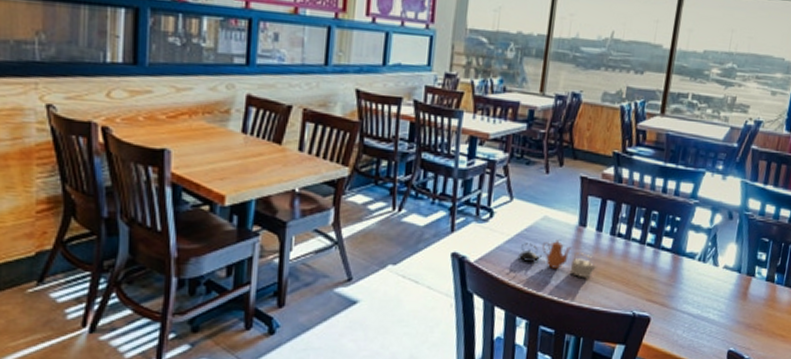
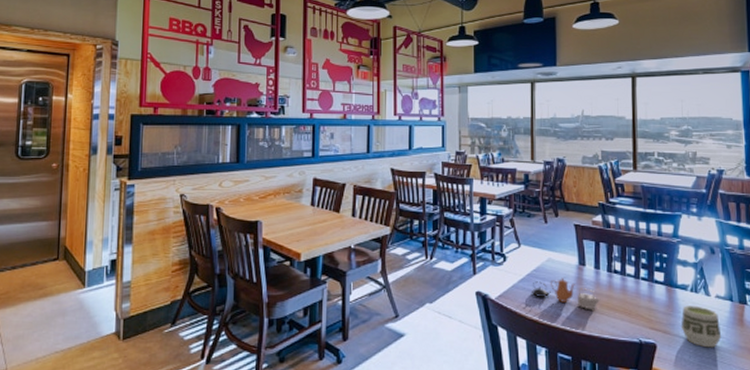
cup: none [680,276,723,323] -> present [680,306,722,348]

